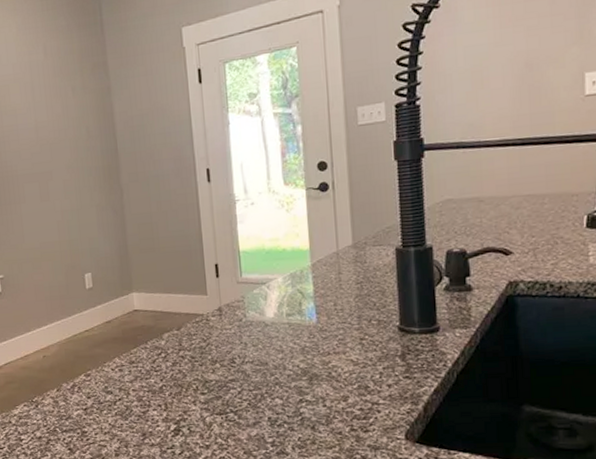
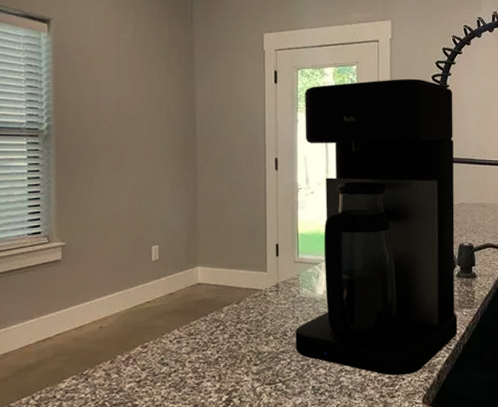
coffee maker: none [235,49,449,408] -> present [295,78,458,376]

